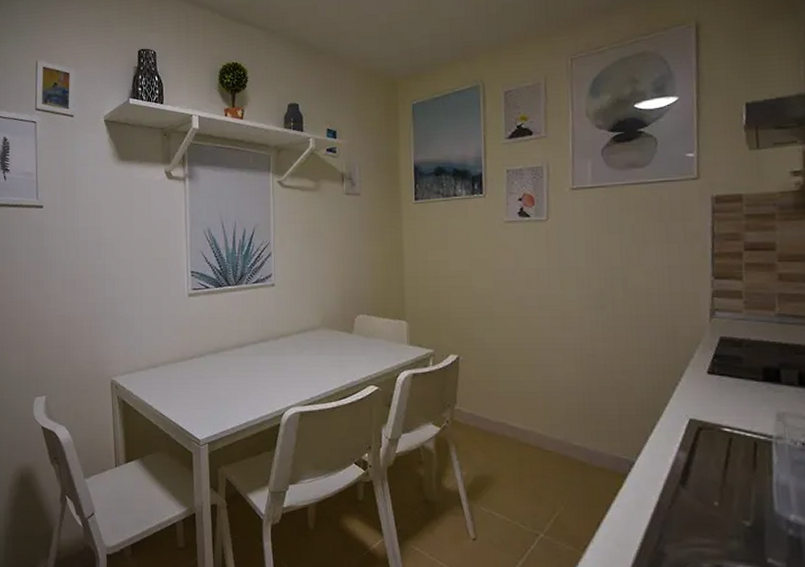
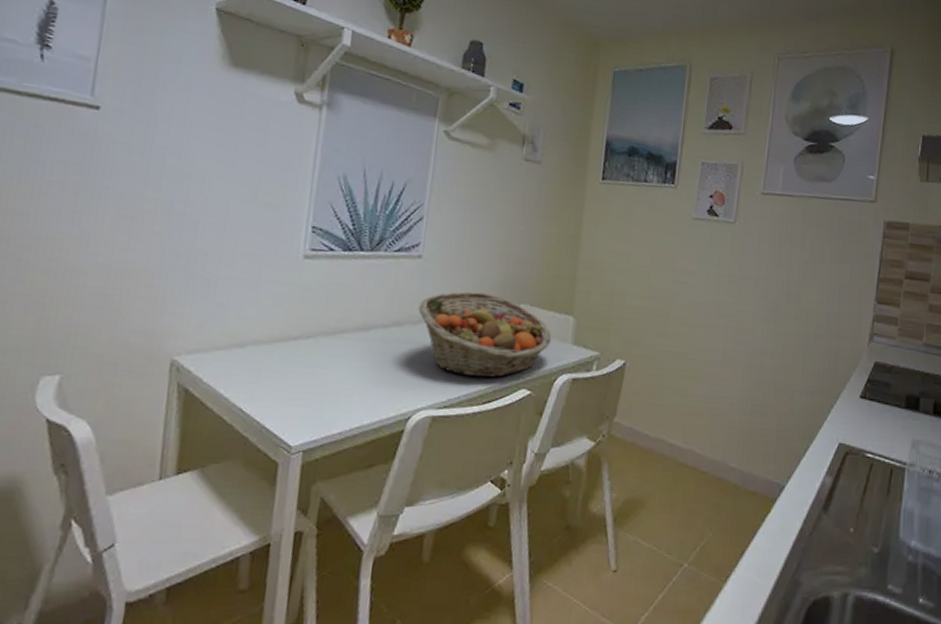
fruit basket: none [278,309,390,378] -> present [418,291,552,378]

